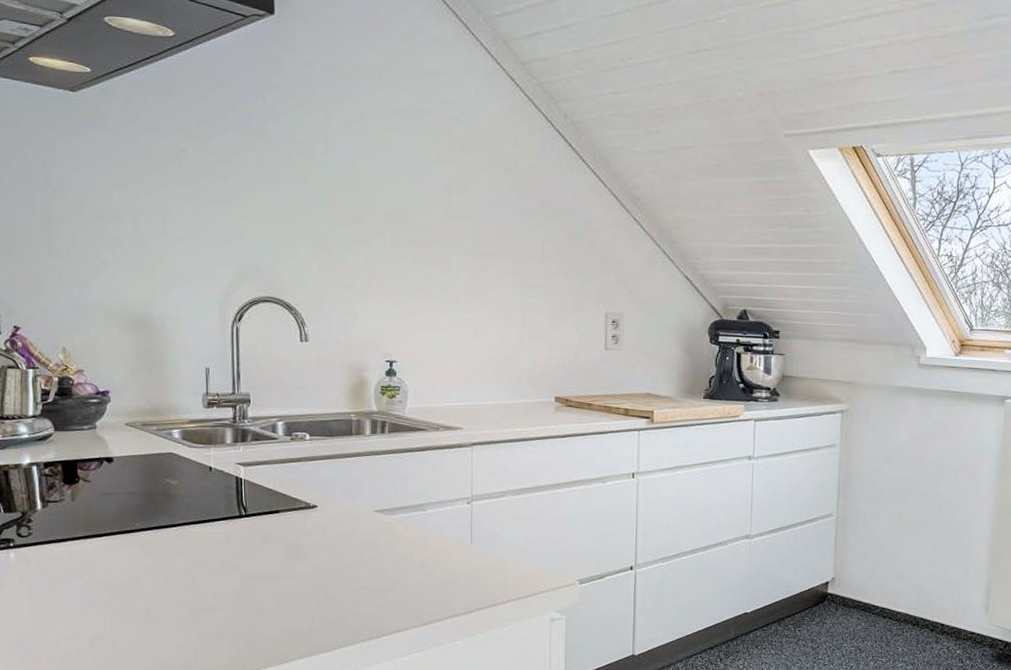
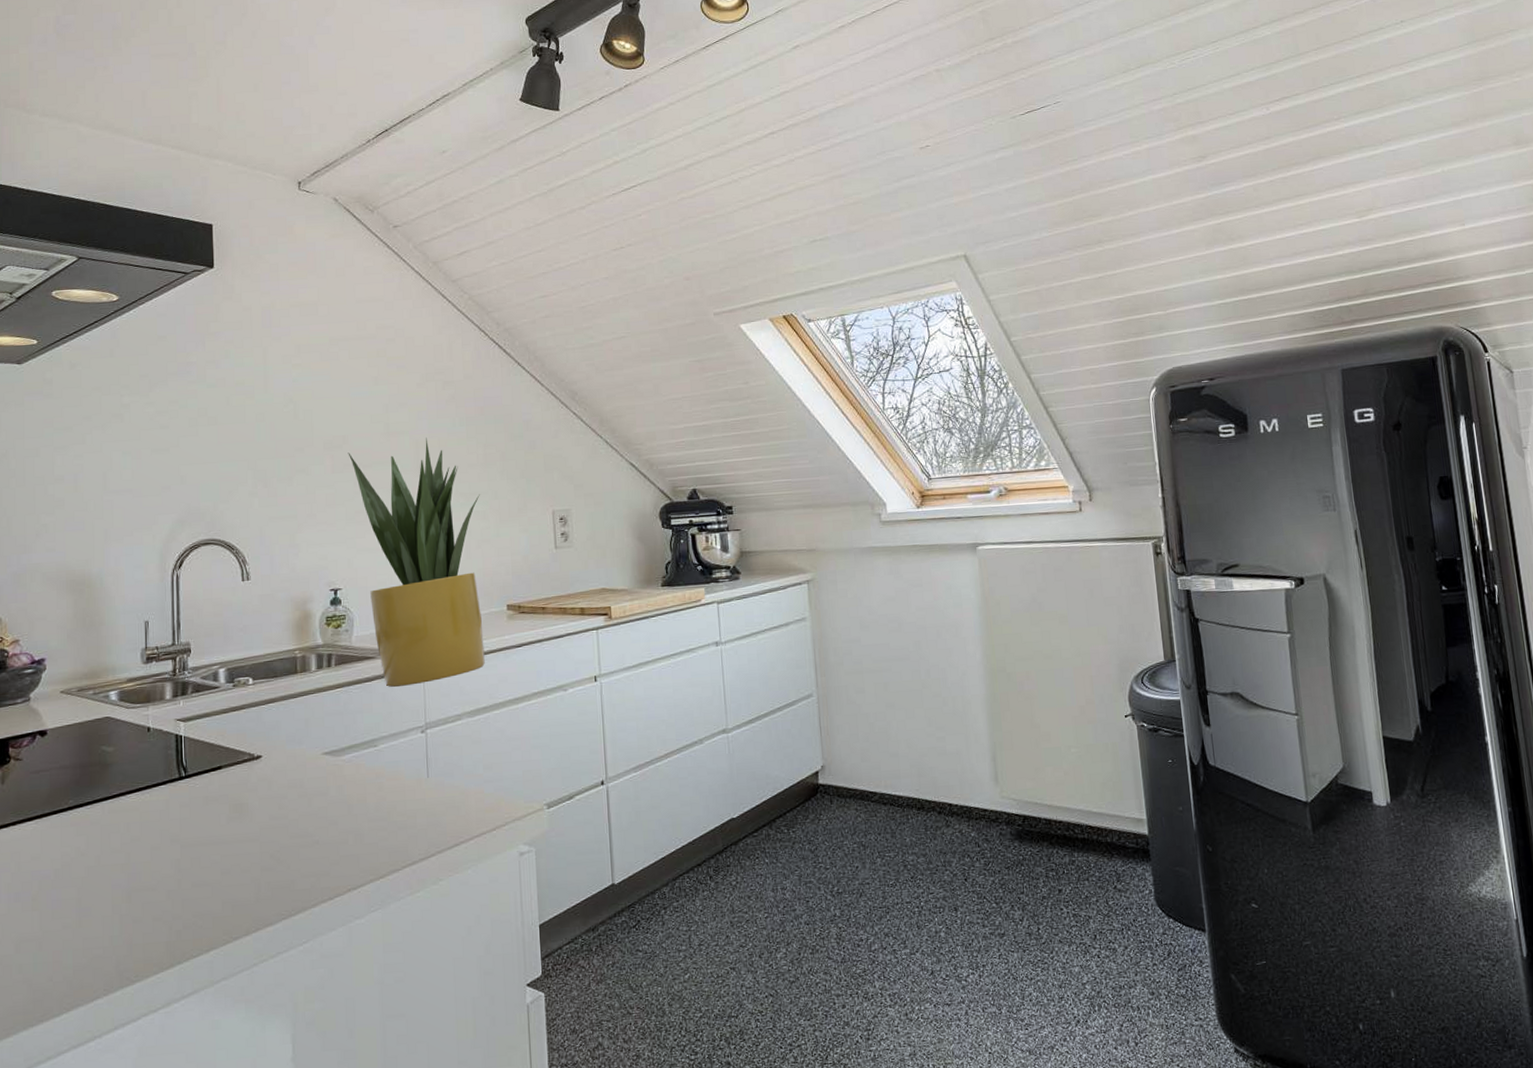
planter: none [407,224,536,460] -> present [348,437,485,688]

